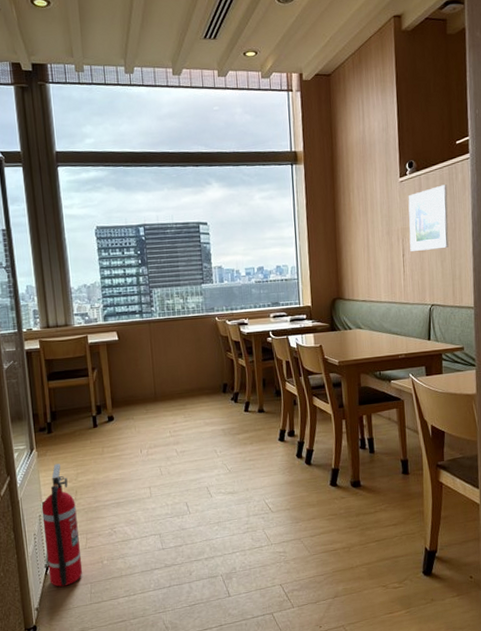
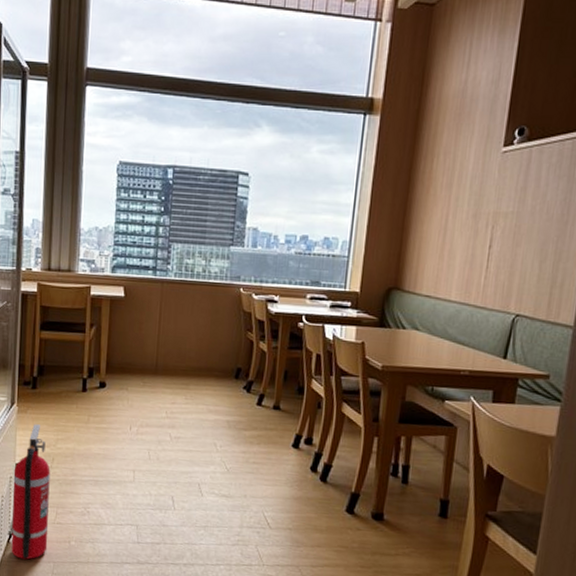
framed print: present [408,185,449,251] -> none [500,163,567,246]

